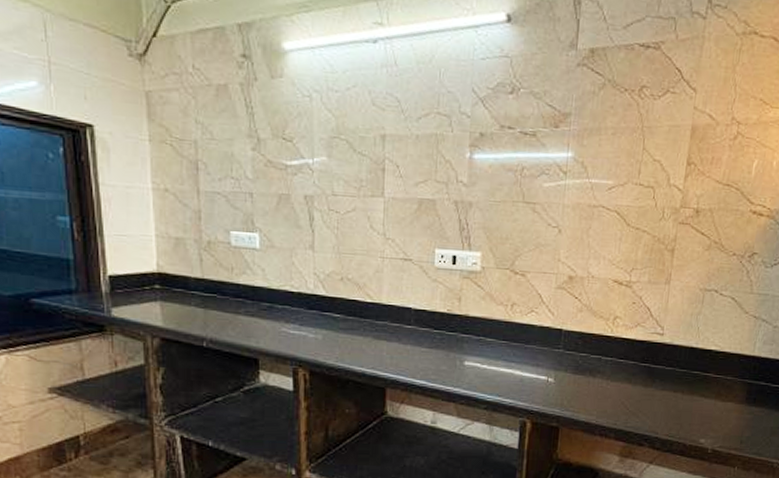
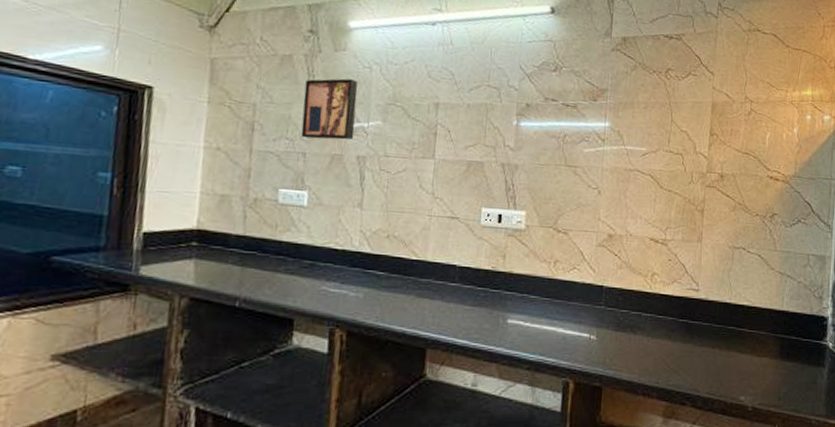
wall art: none [244,109,300,178] -> present [301,78,358,140]

